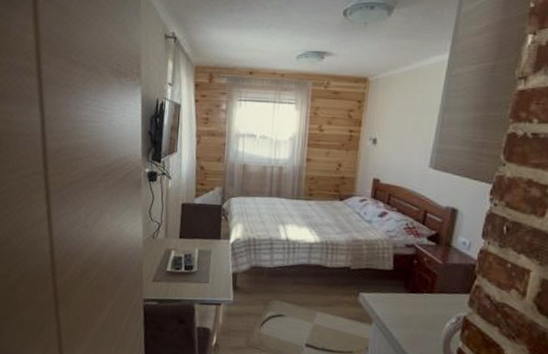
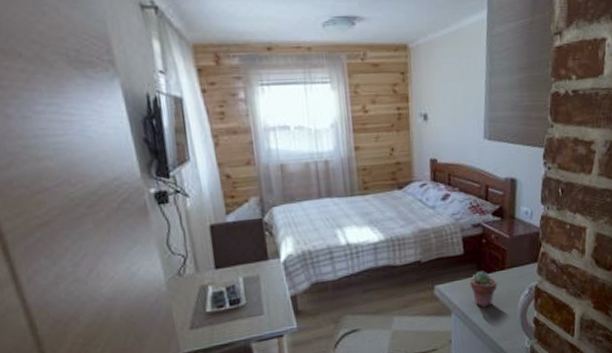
potted succulent: none [395,289,423,325] -> present [470,271,497,308]

